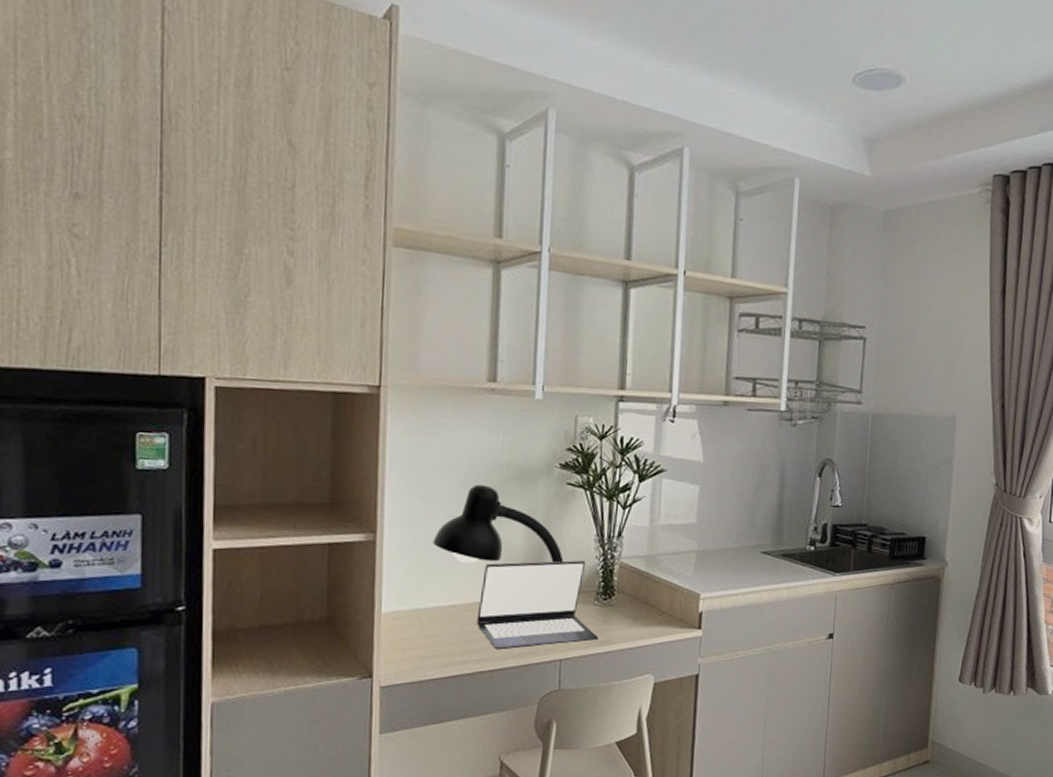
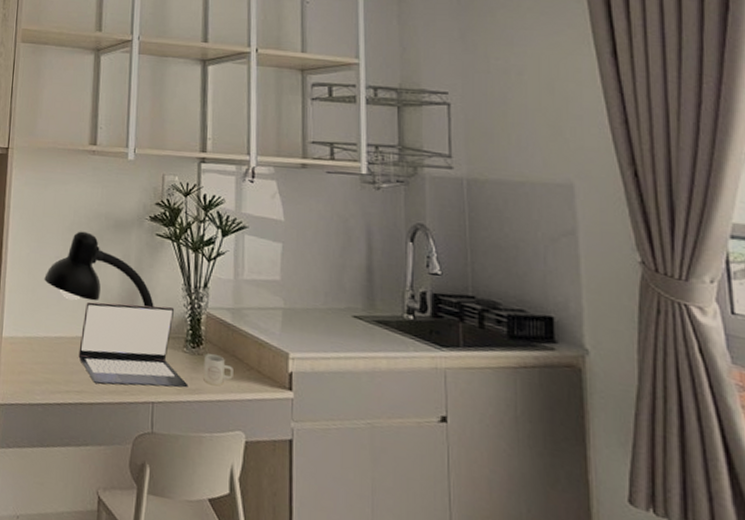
mug: none [614,604,645,635] -> present [203,353,233,387]

